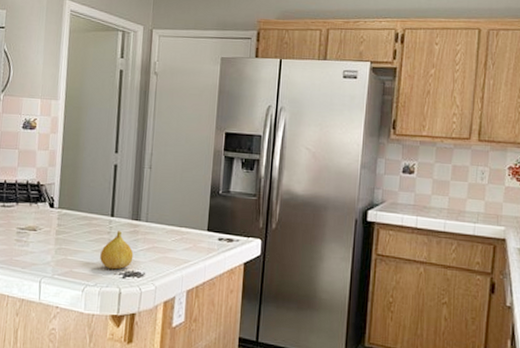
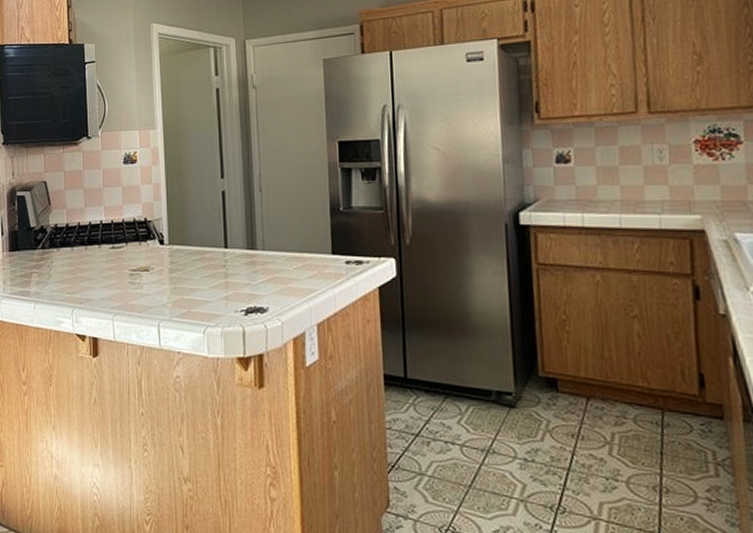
fruit: present [100,231,134,270] -> none [218,263,254,306]

